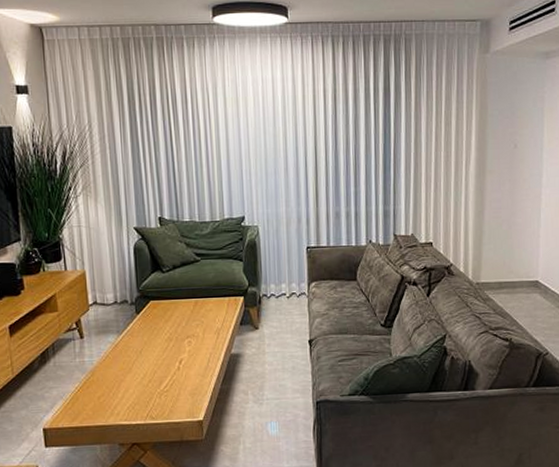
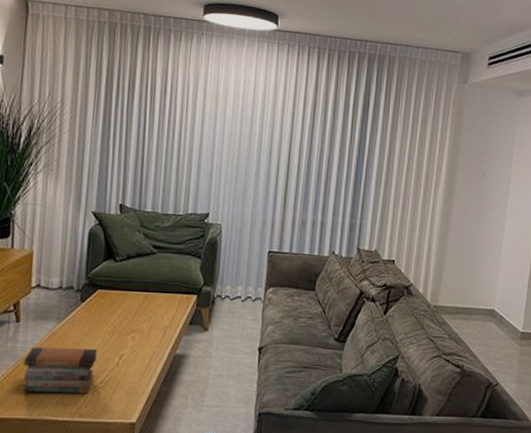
book stack: none [93,357,160,401] -> present [23,347,97,394]

